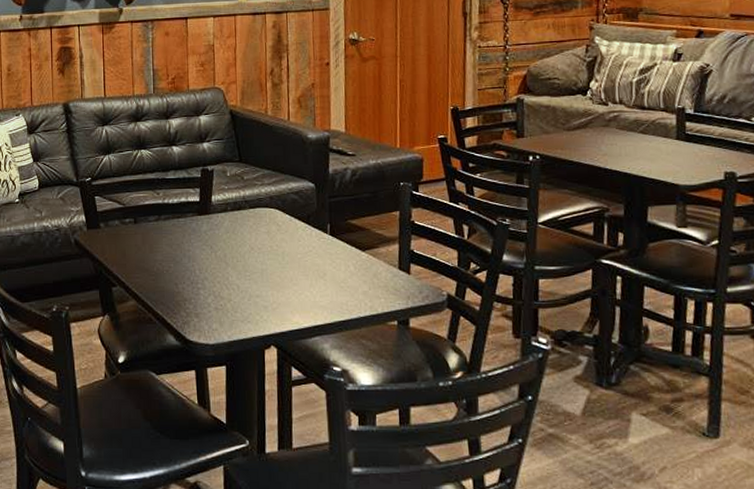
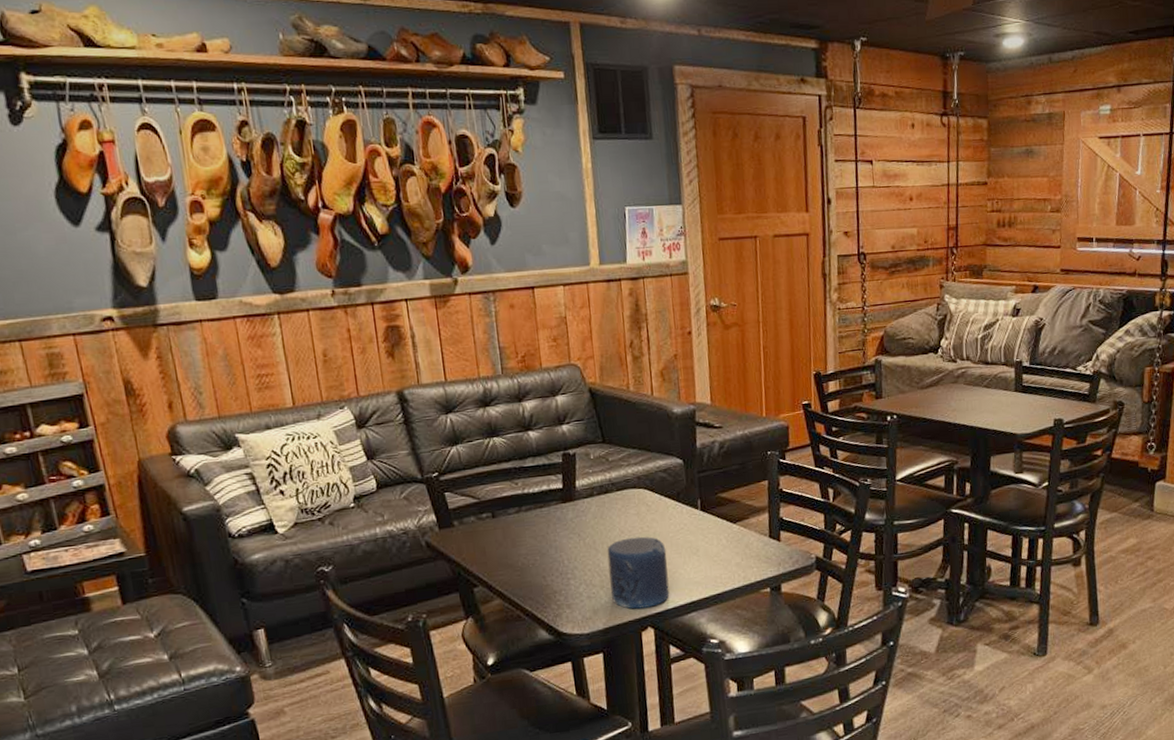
candle: none [236,255,295,326] -> present [607,536,670,609]

